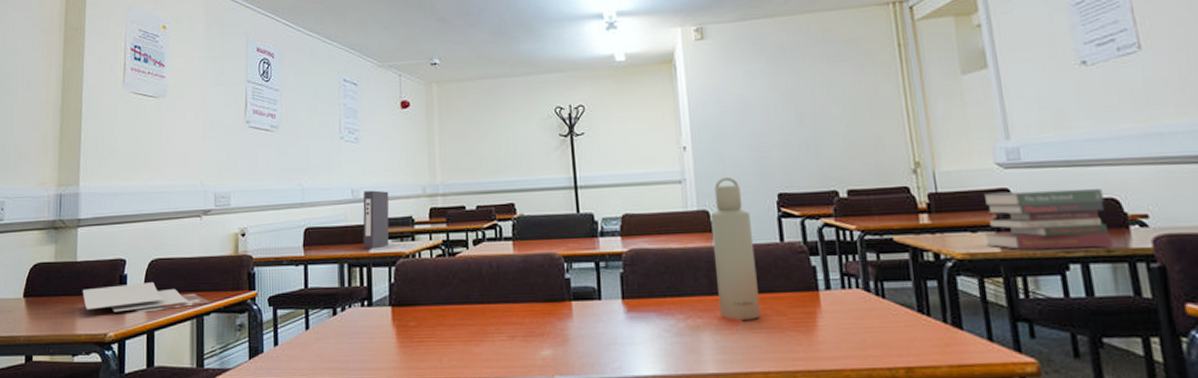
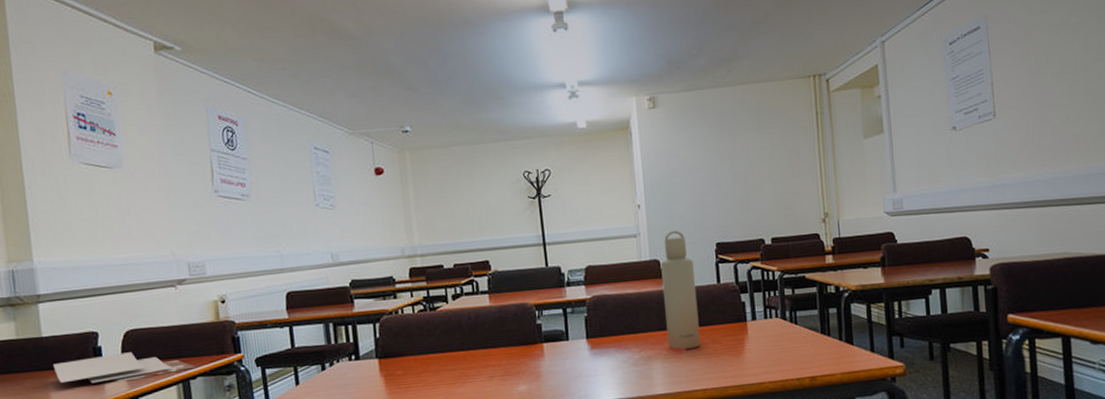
binder: present [363,190,389,249] -> none [343,253,372,309]
books: present [983,188,1113,250] -> none [873,230,963,281]

